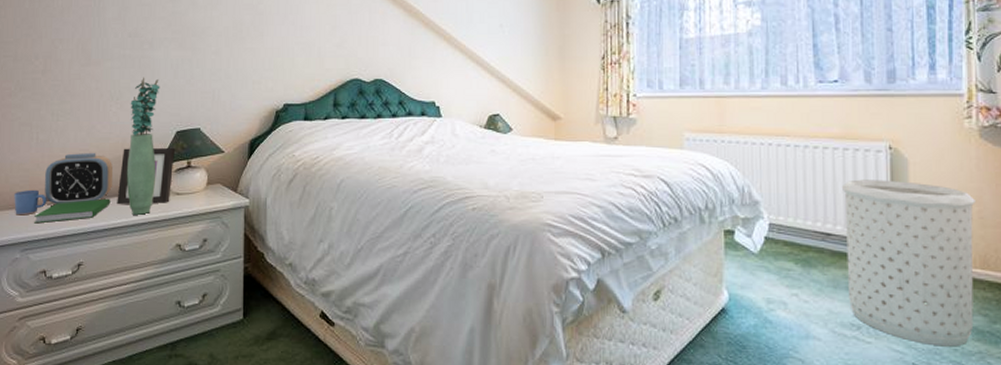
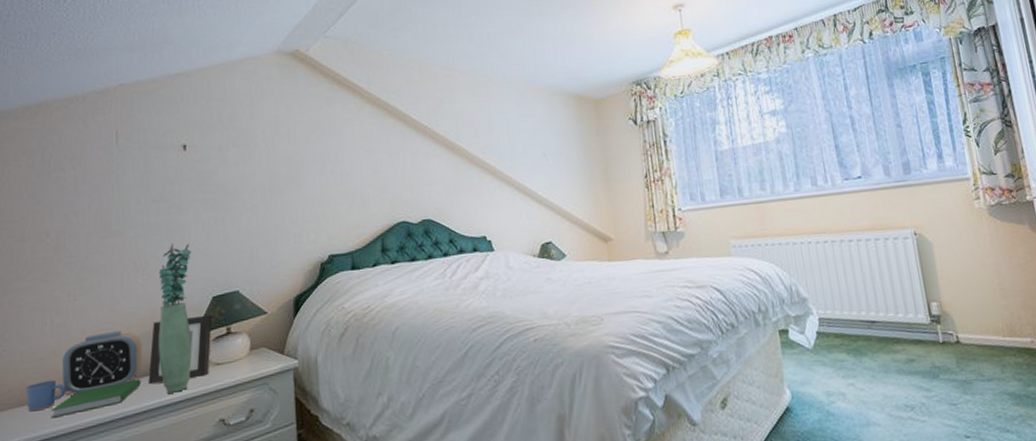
laundry basket: present [842,179,975,347] -> none [879,263,1012,416]

